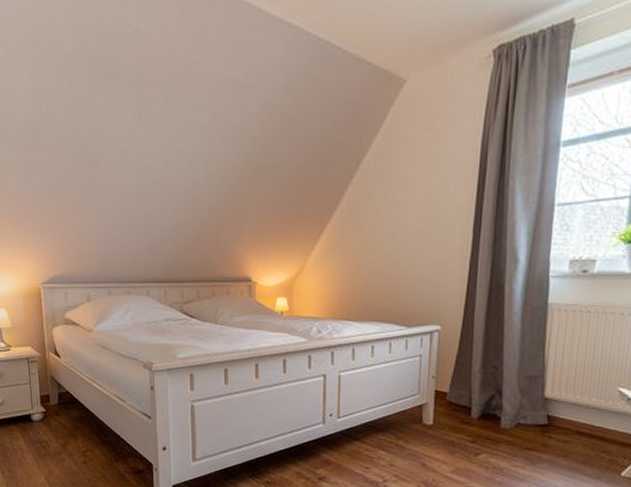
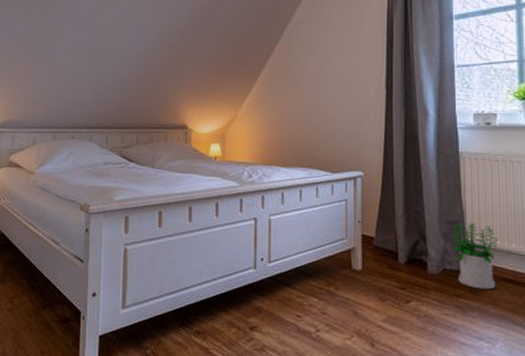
potted plant: none [525,377,578,443] -> present [448,222,498,290]

